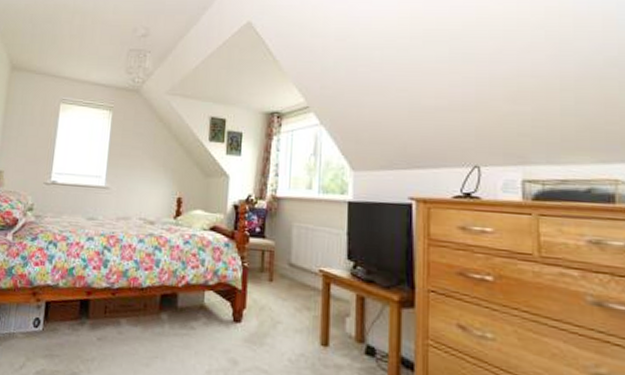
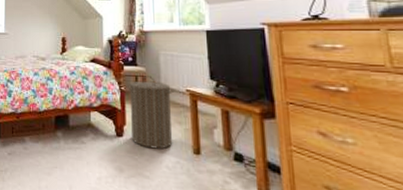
laundry hamper: none [251,251,307,339] -> present [127,76,175,150]

